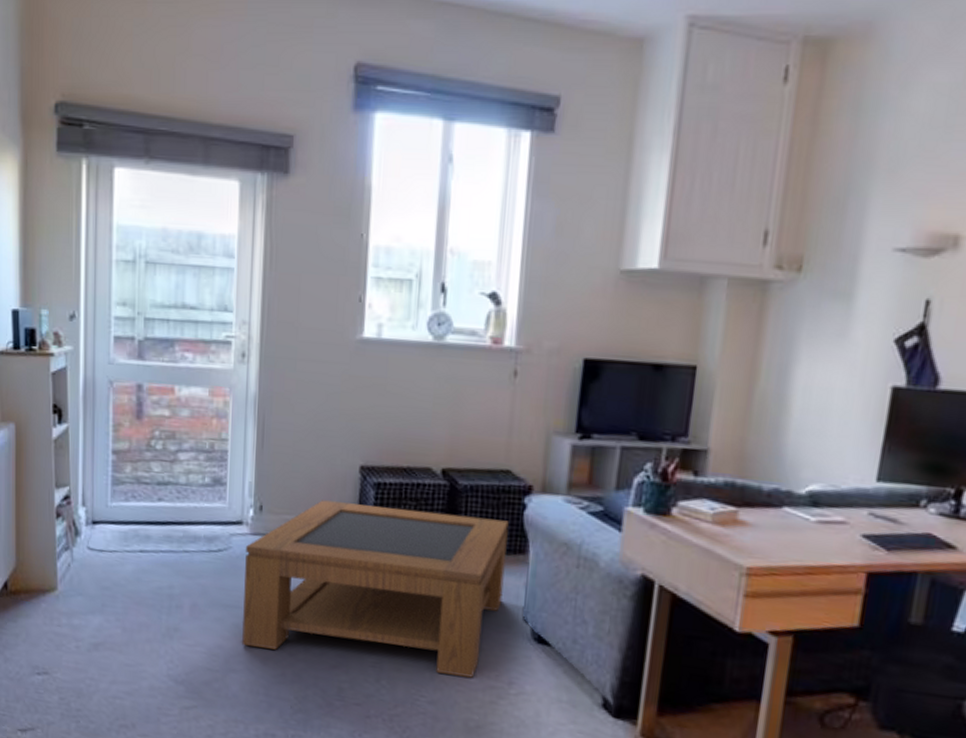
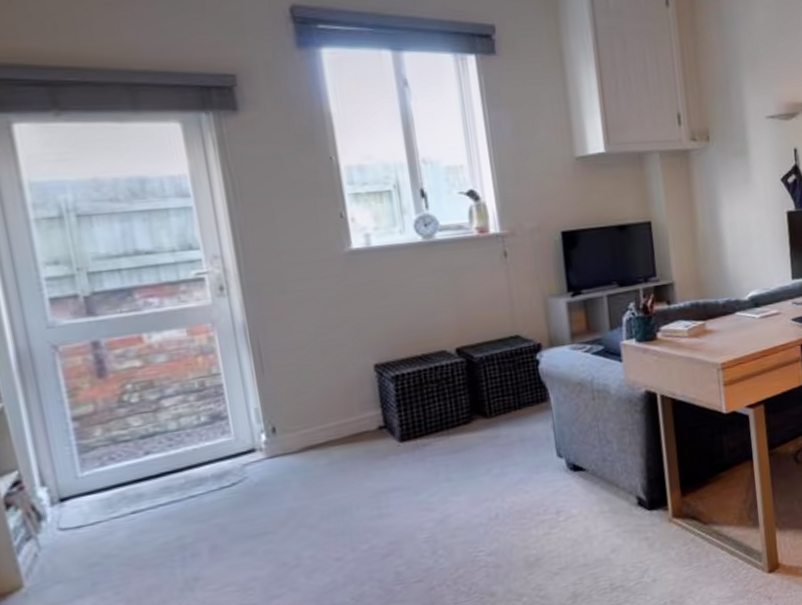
coffee table: present [242,500,509,678] -> none [264,378,536,569]

